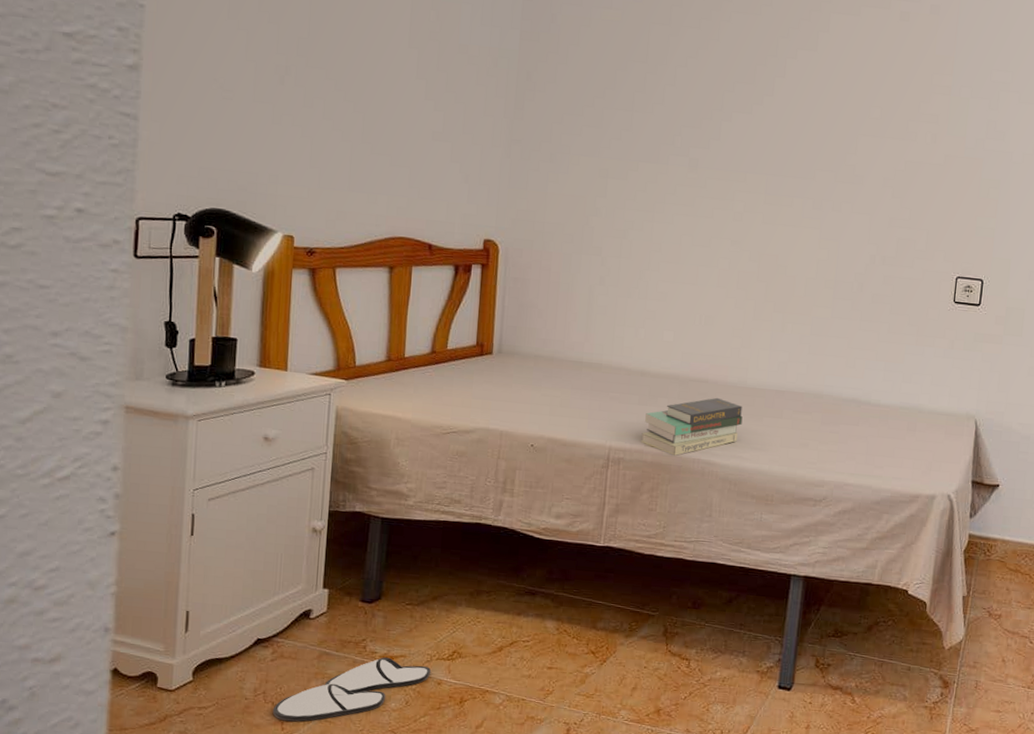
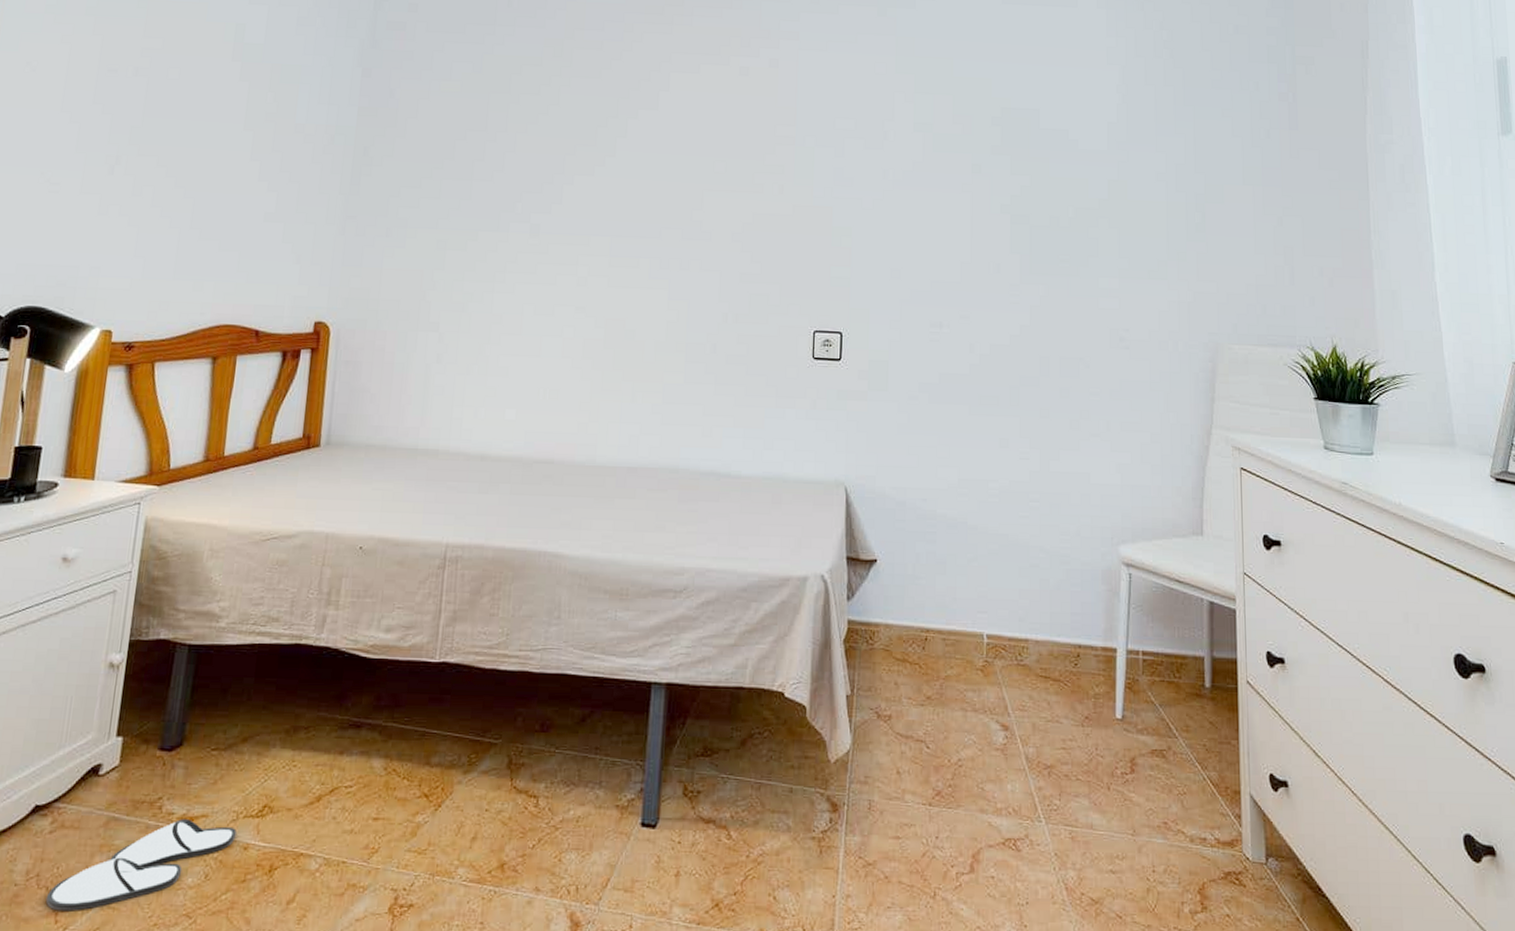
books: present [641,397,743,456] -> none [481,479,592,549]

